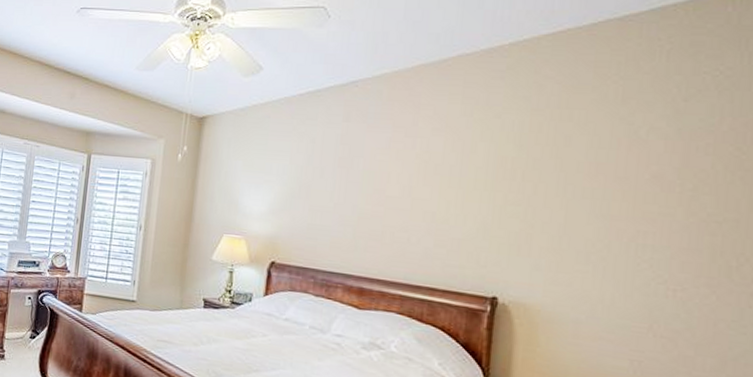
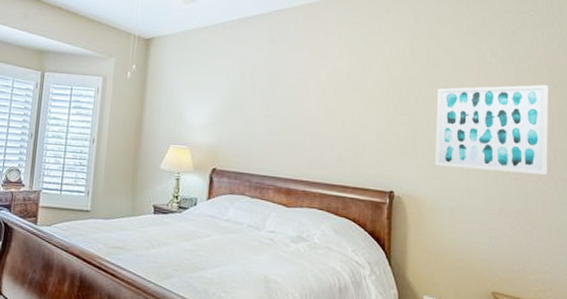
wall art: none [556,168,736,287] -> present [434,84,549,175]

